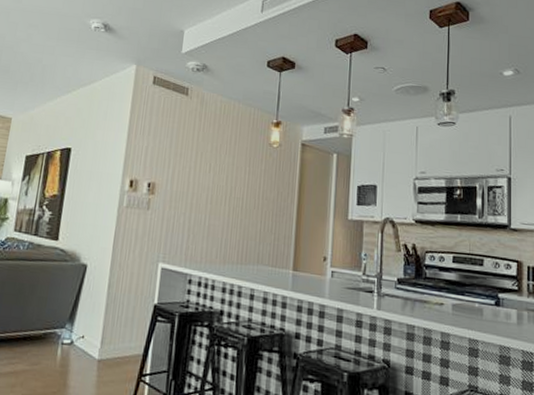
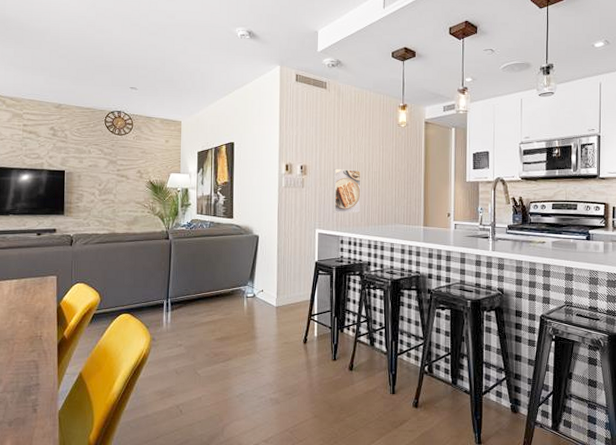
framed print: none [182,189,221,247] -> present [333,168,361,213]

